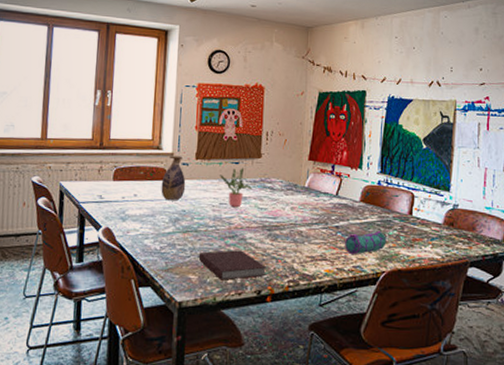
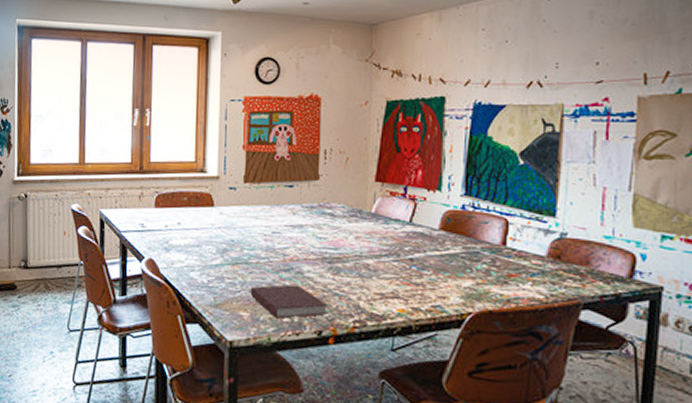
vase: present [161,155,186,201] -> none [206,179,234,230]
potted plant: present [220,168,253,207] -> none [272,192,310,236]
pencil case: present [345,230,387,255] -> none [421,263,473,293]

